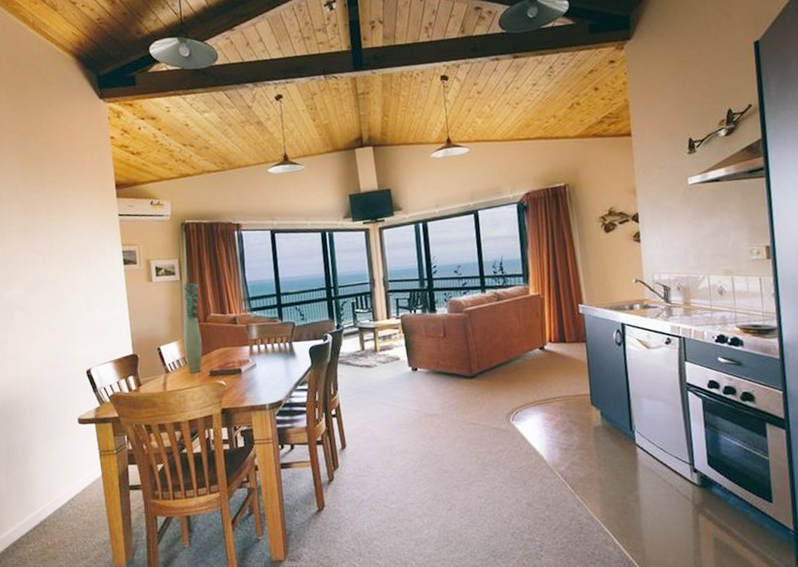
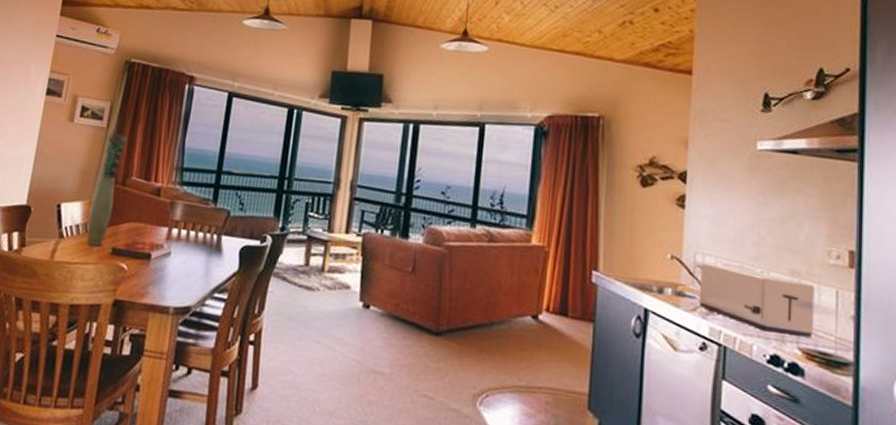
toaster: none [658,276,747,320] -> present [698,261,815,338]

